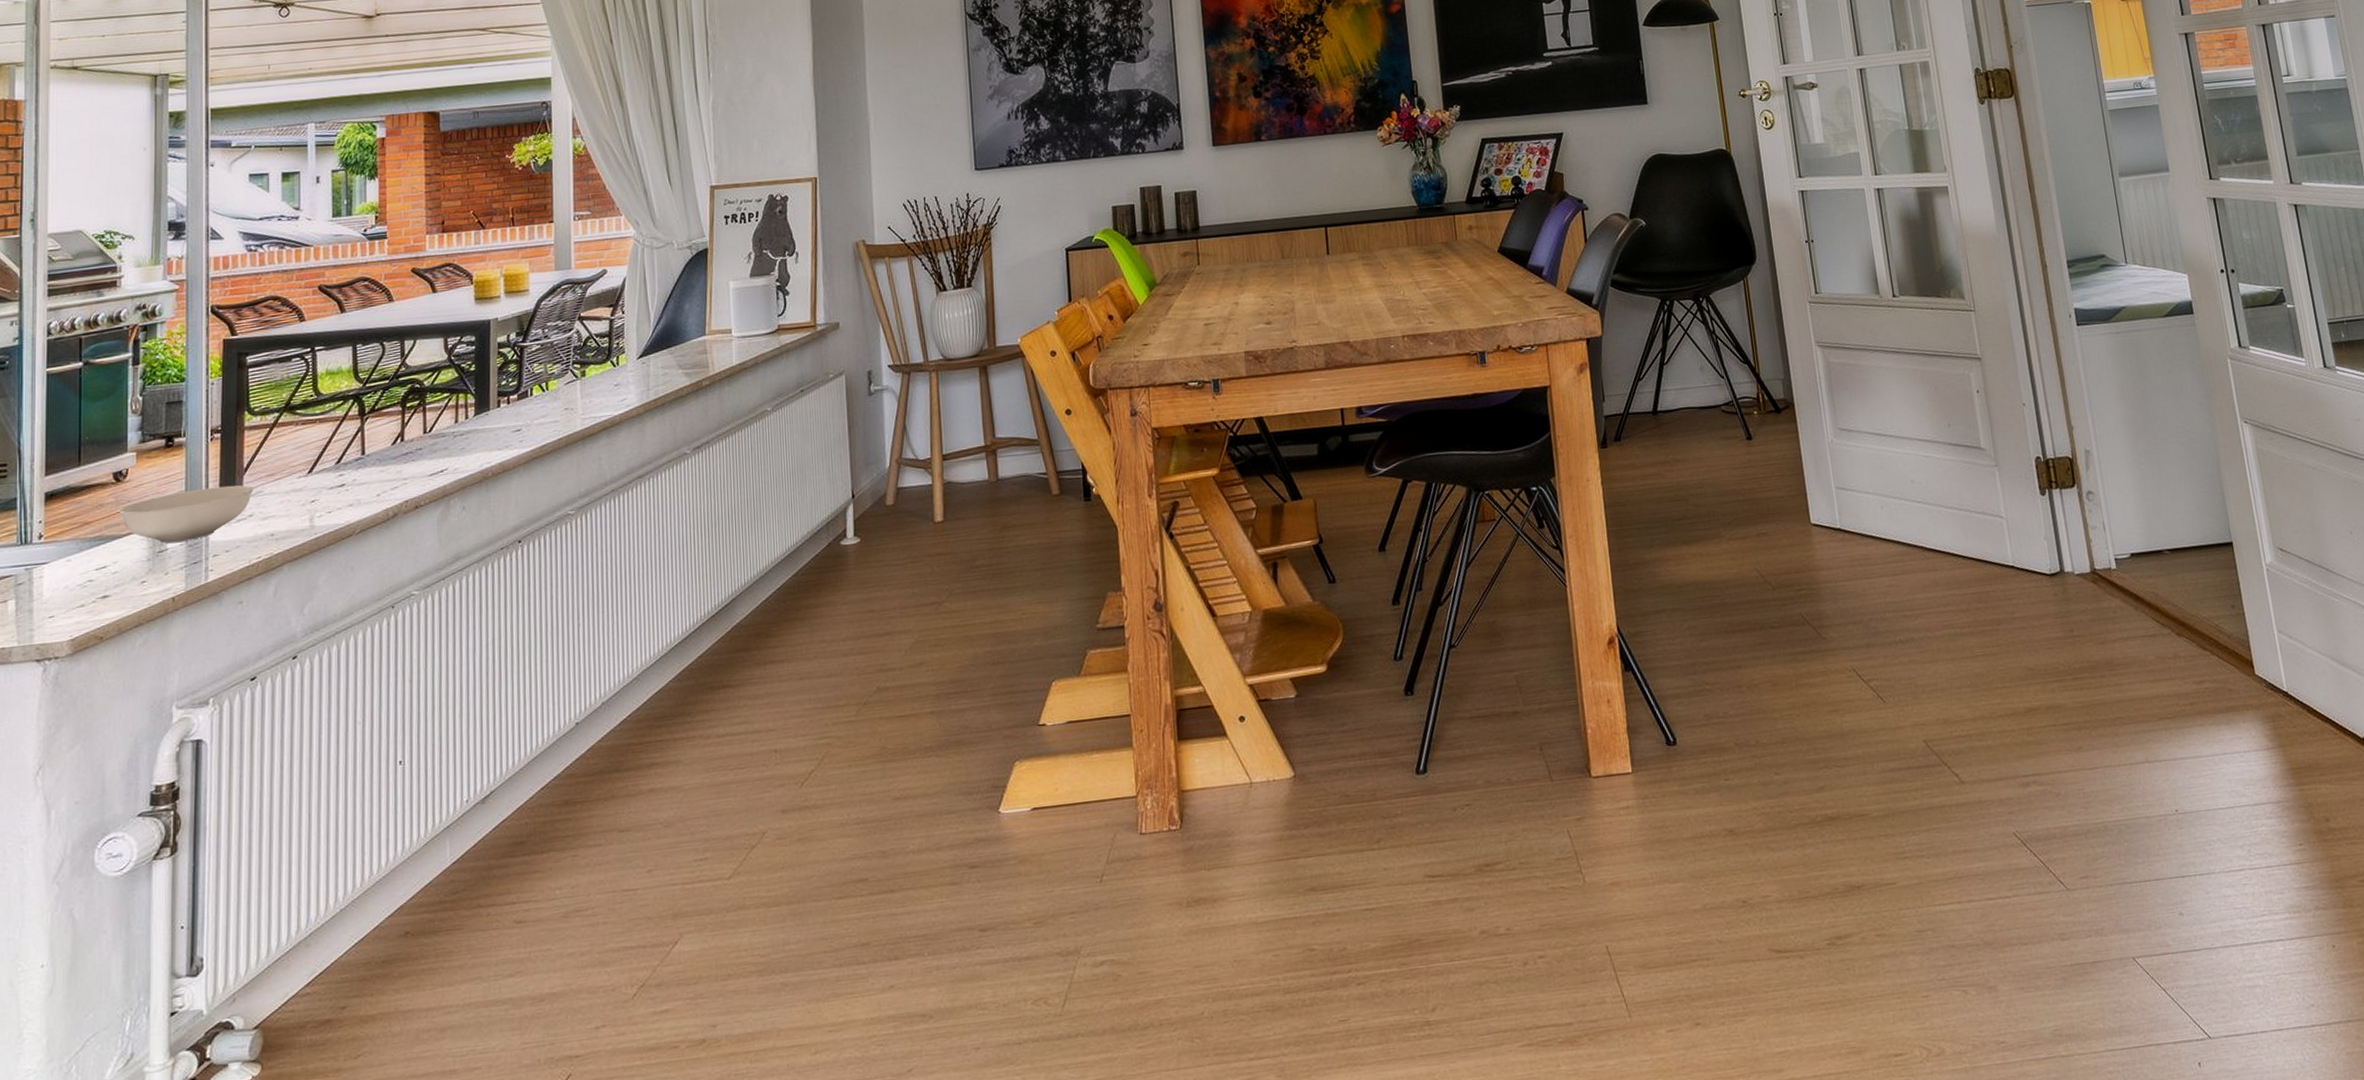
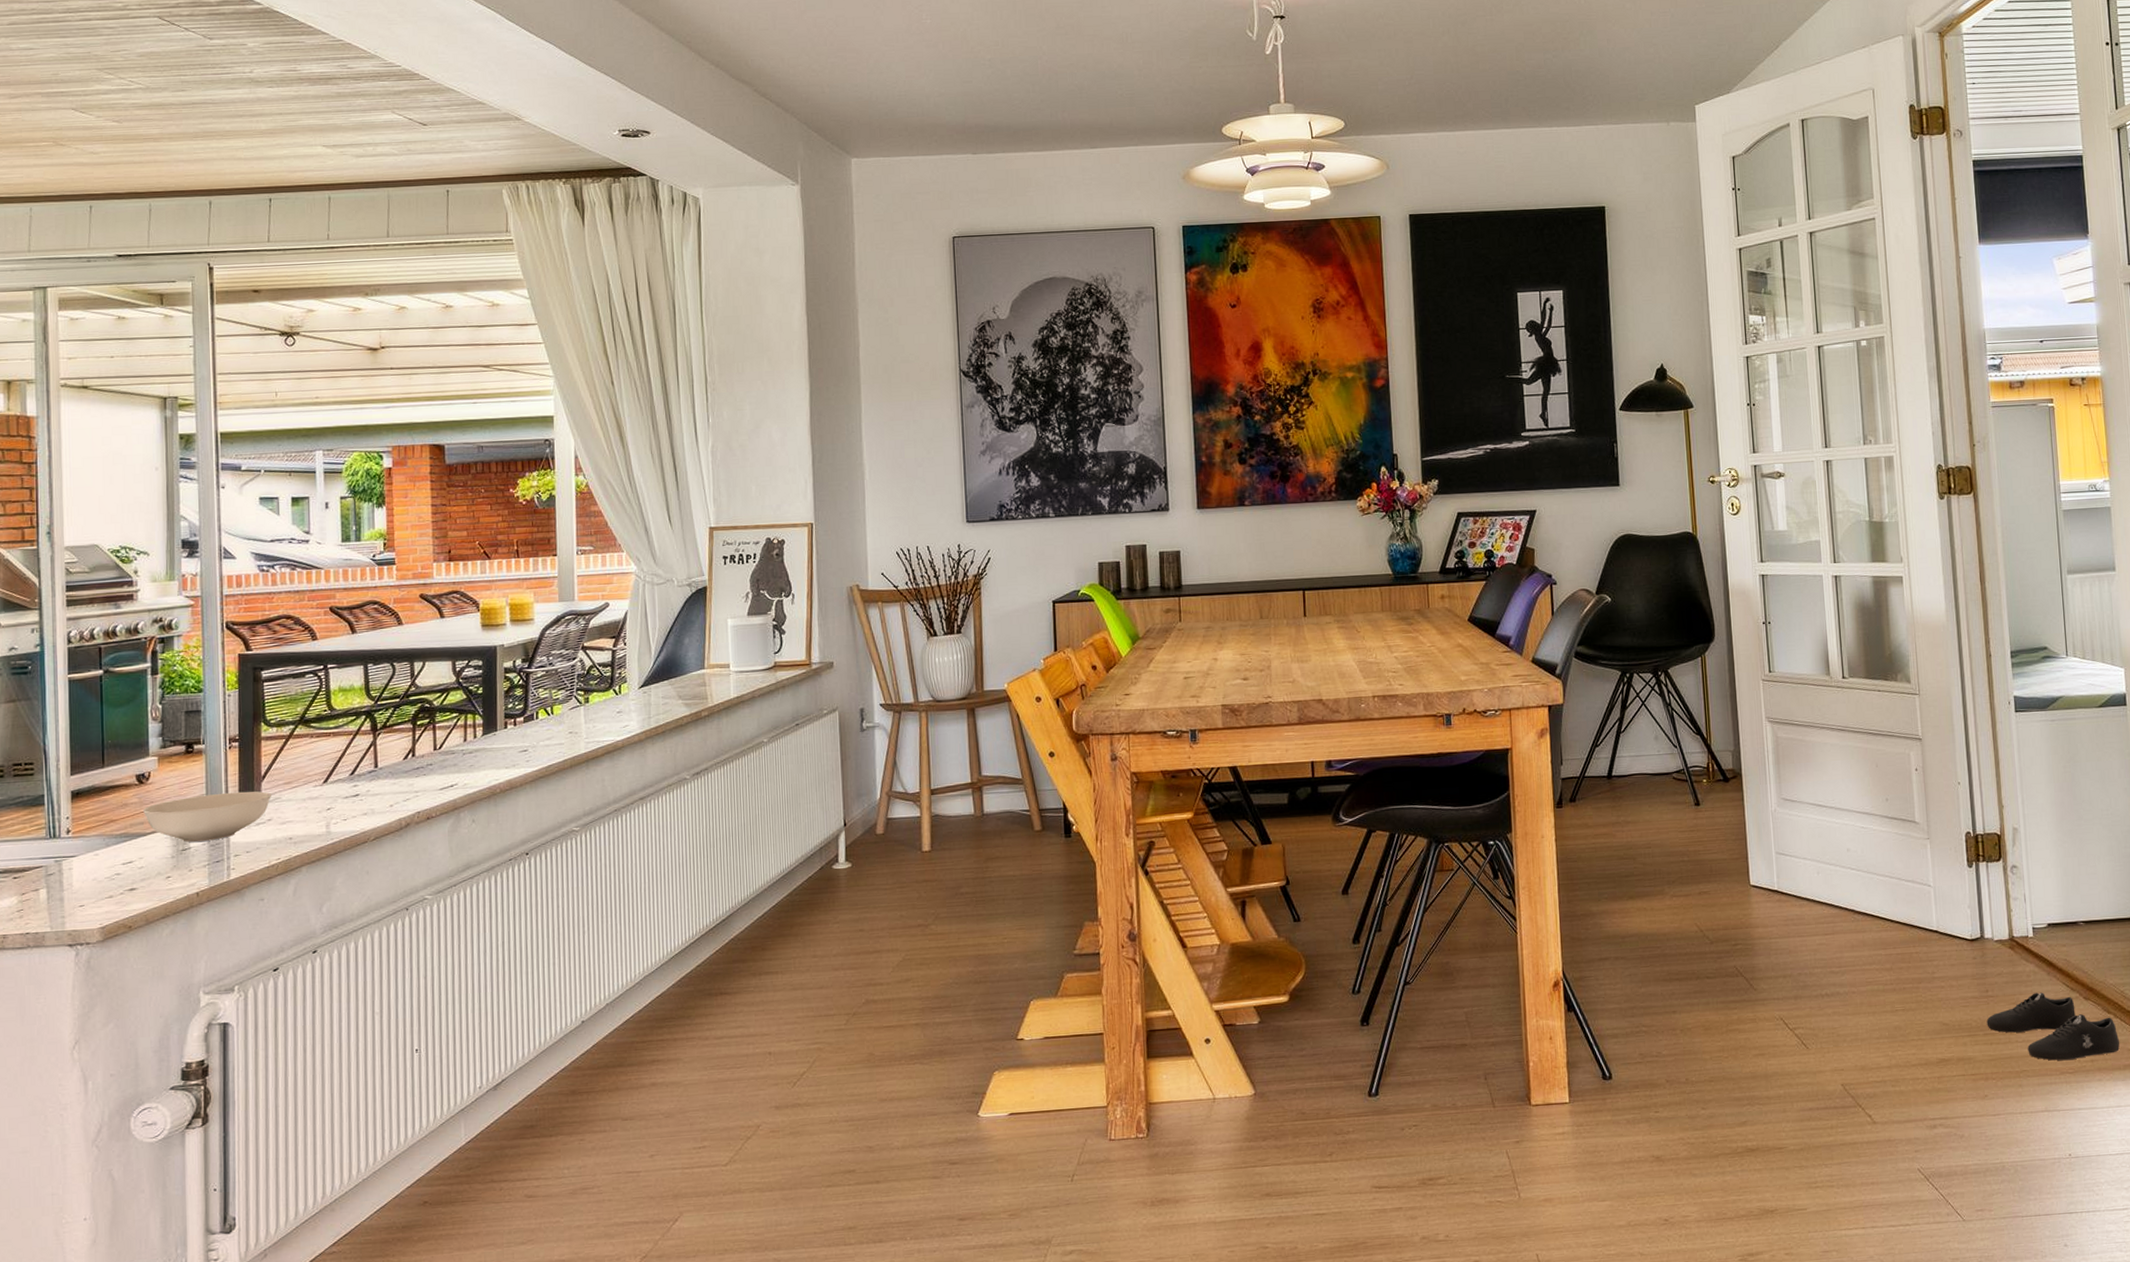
shoe: none [2074,629,2220,705] -> present [1986,992,2120,1061]

